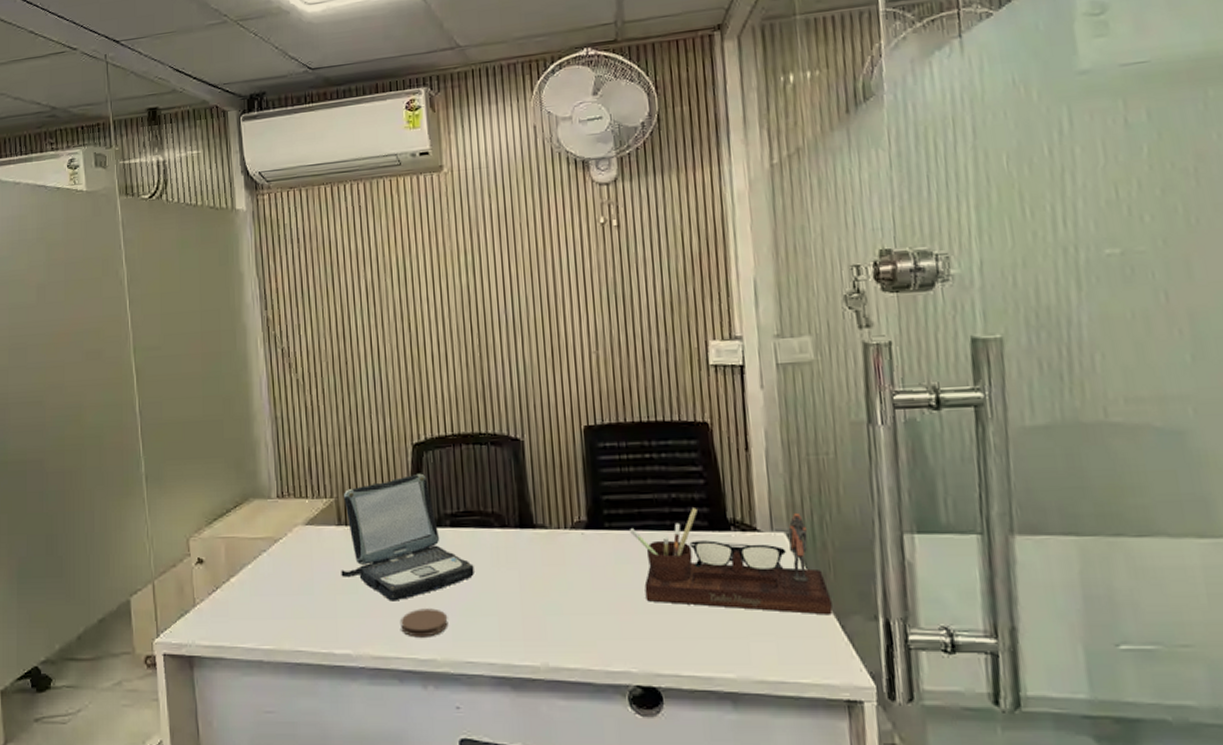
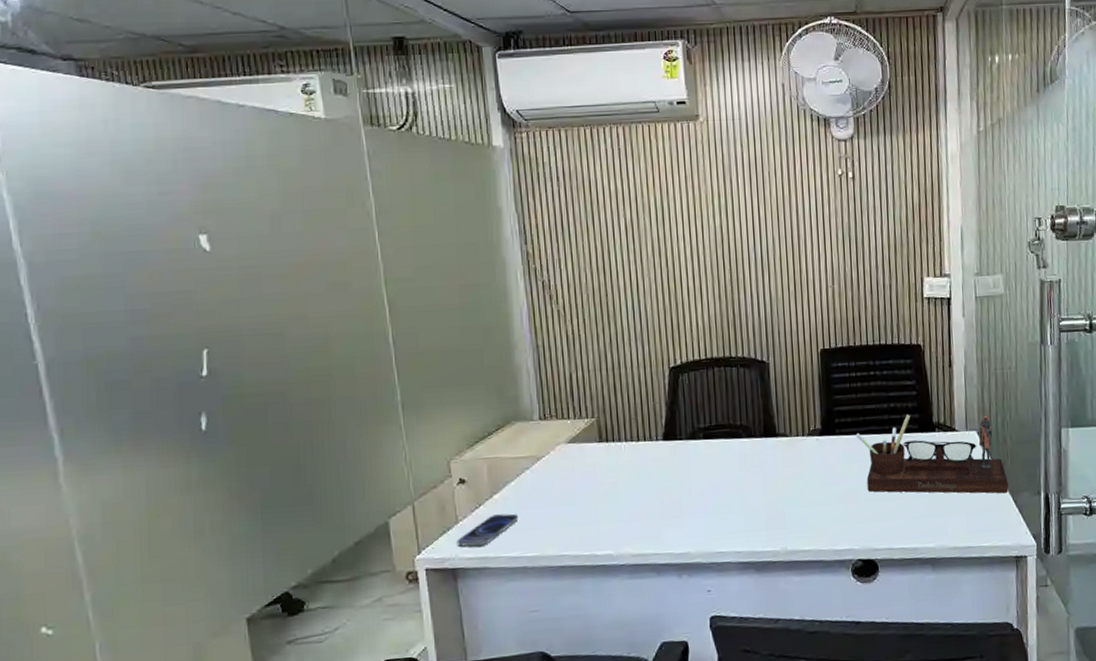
smartphone: none [194,600,255,634] -> present [457,513,519,547]
laptop: present [341,473,474,601] -> none [602,393,724,506]
coaster: present [401,608,448,638] -> none [658,509,701,535]

